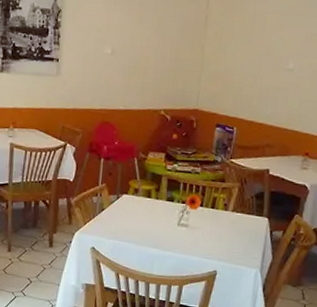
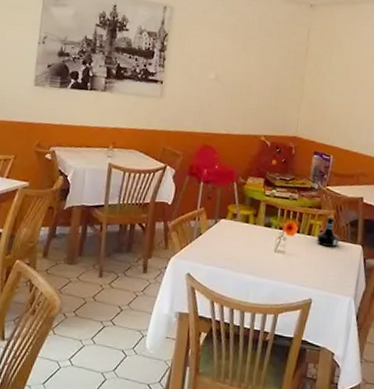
tequila bottle: none [220,189,244,221] -> present [316,216,339,248]

